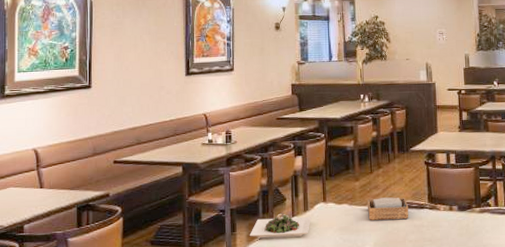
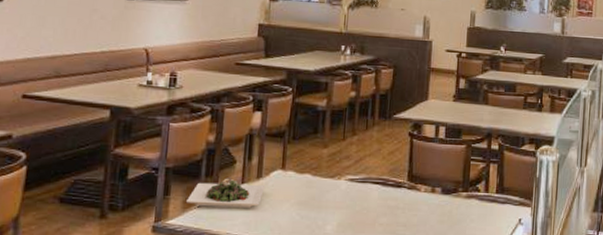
napkin holder: present [367,197,409,220] -> none [334,170,384,199]

